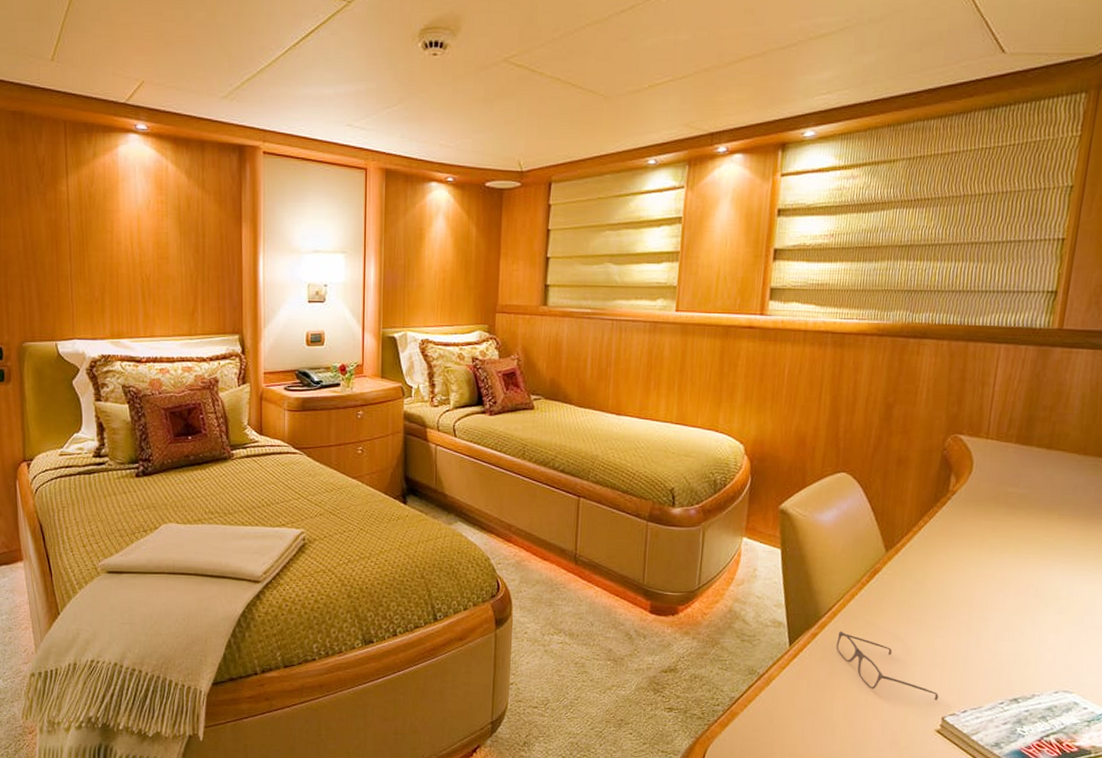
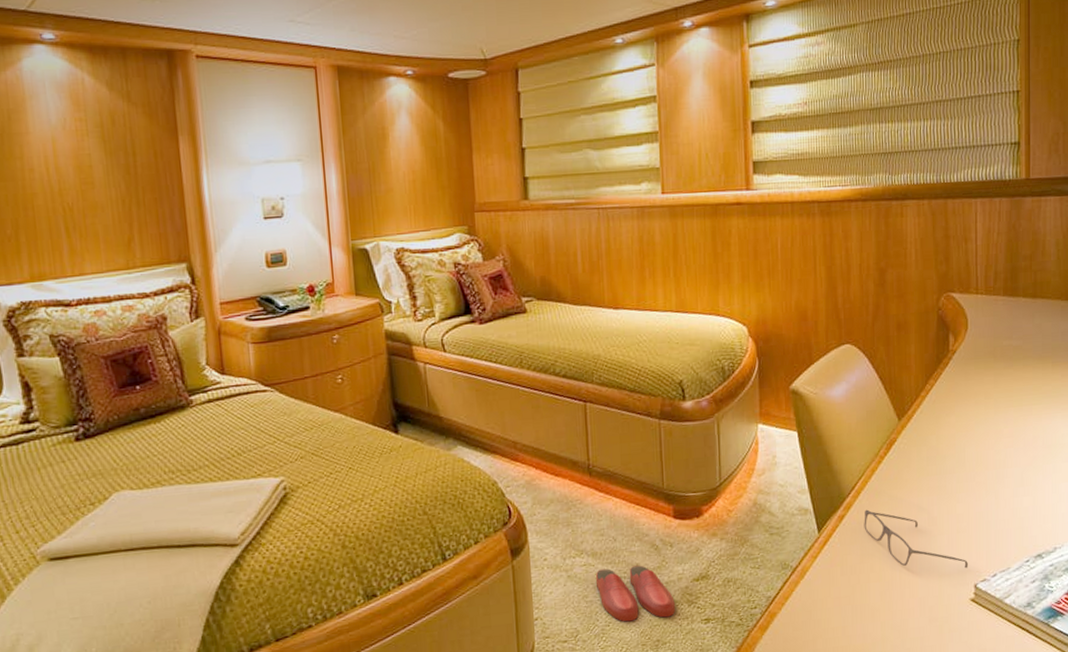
slippers: none [569,649,642,701] -> present [595,565,675,622]

